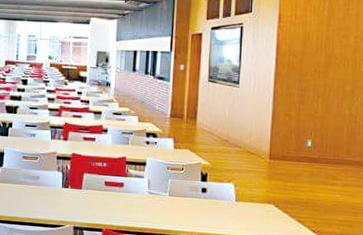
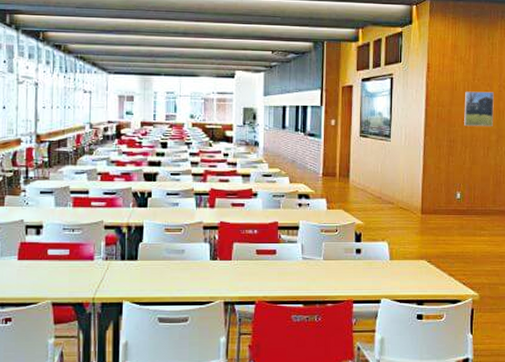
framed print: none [317,41,350,77] -> present [464,91,494,126]

